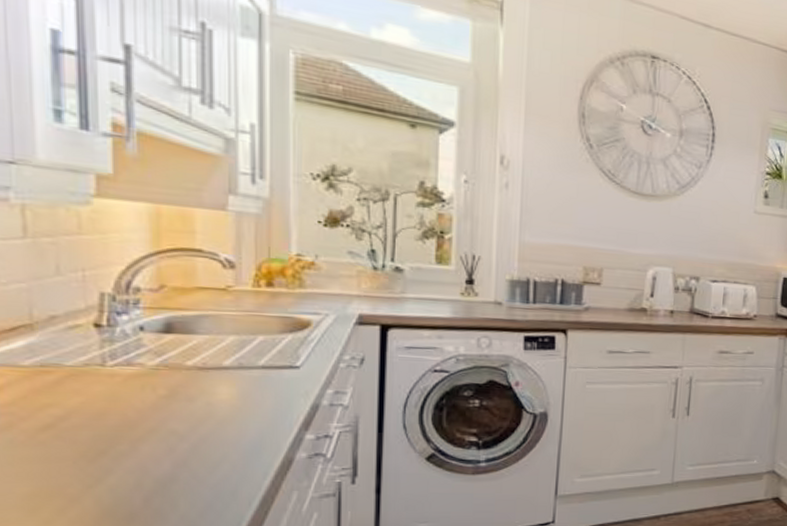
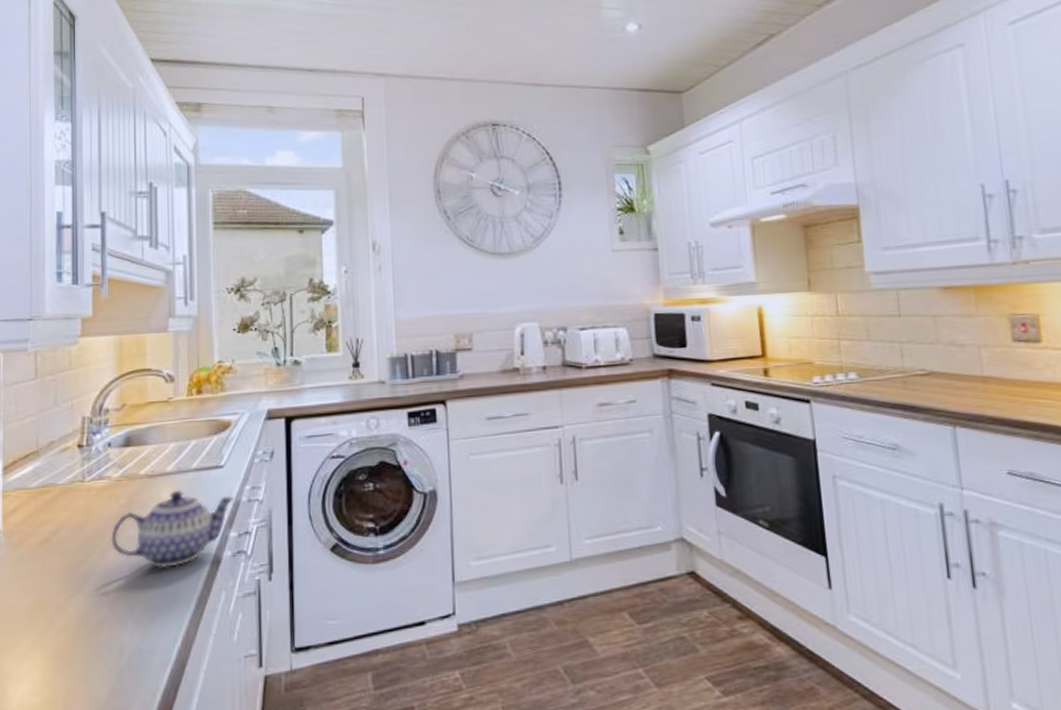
teapot: none [145,386,312,465] -> present [111,489,234,569]

